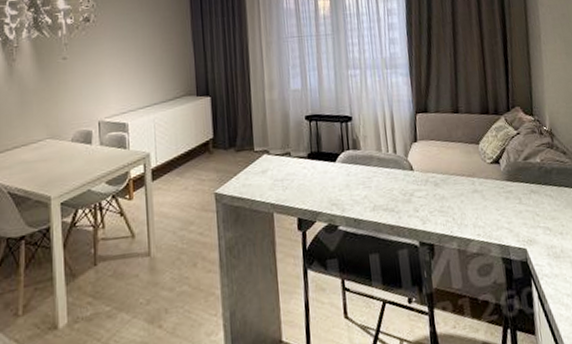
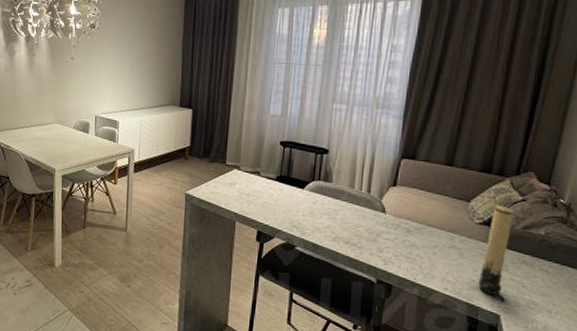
candle: none [498,142,527,236] -> present [478,206,513,303]

